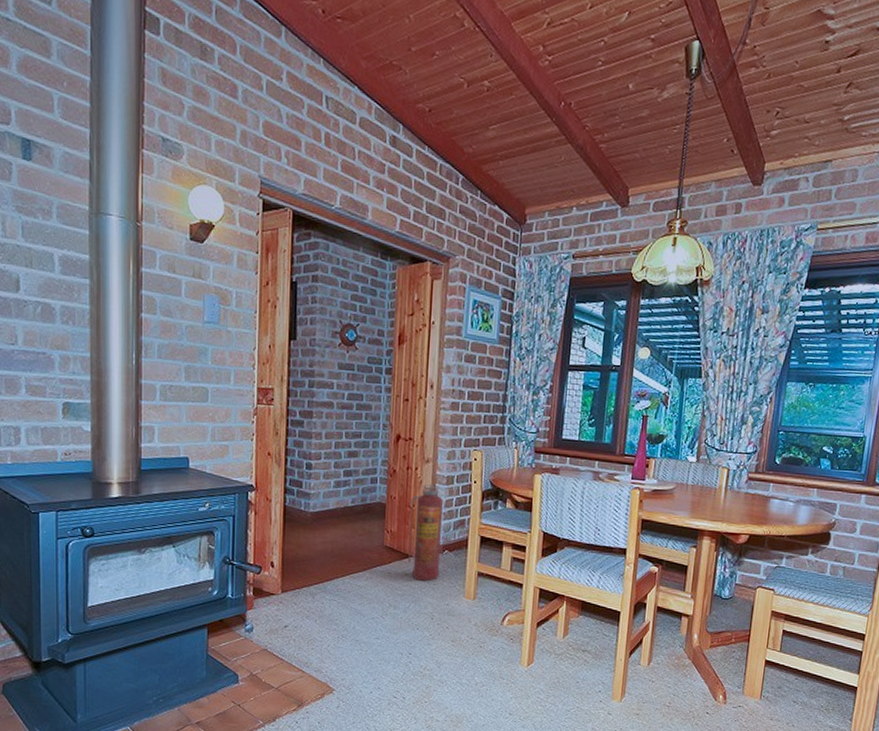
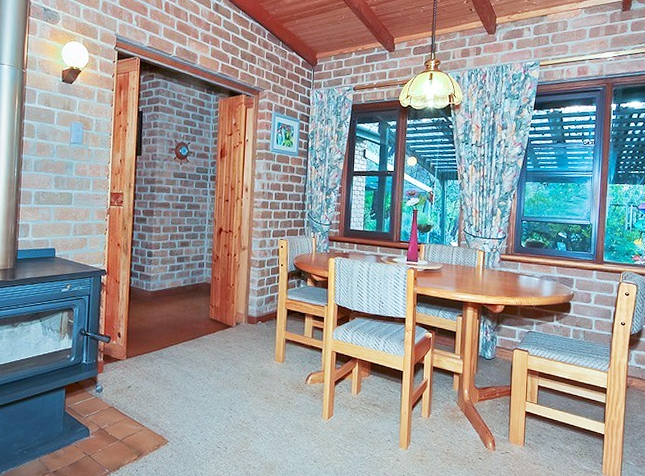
fire extinguisher: present [408,485,444,582] -> none [229,268,257,348]

